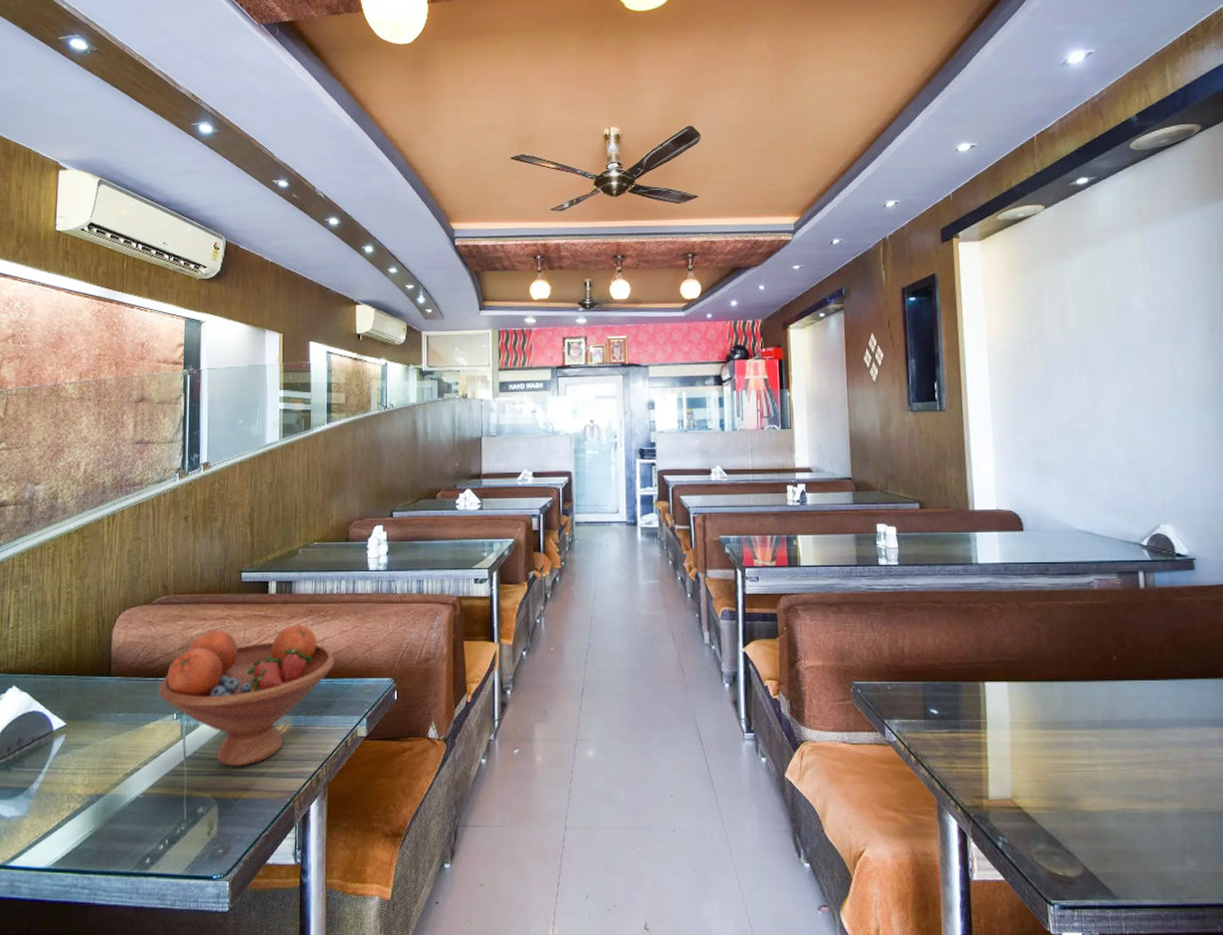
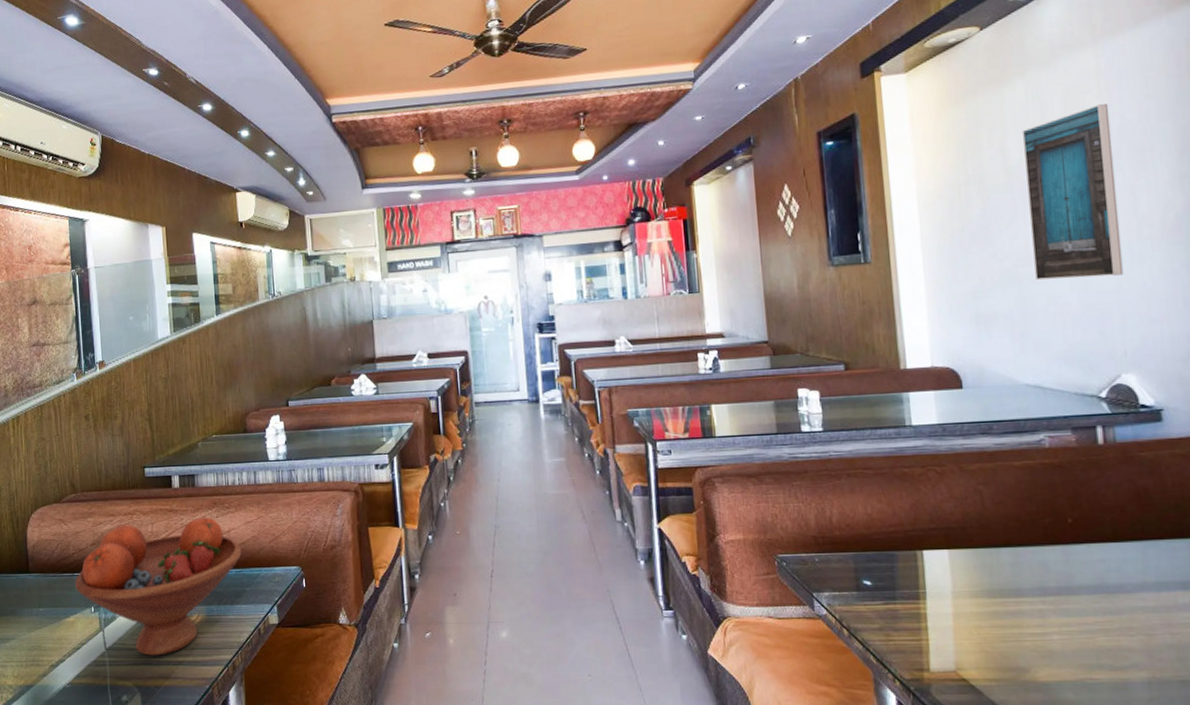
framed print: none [1078,282,1163,436] -> present [1021,104,1124,280]

